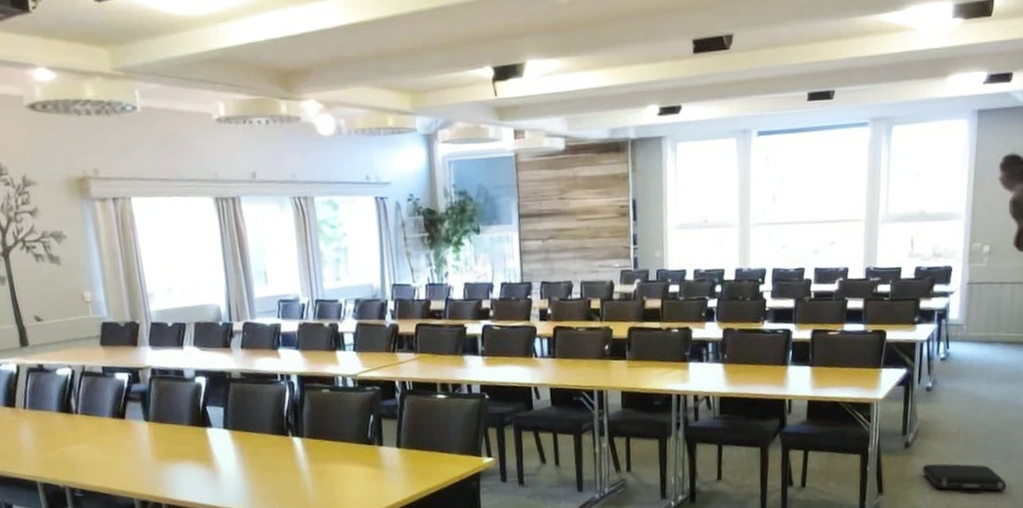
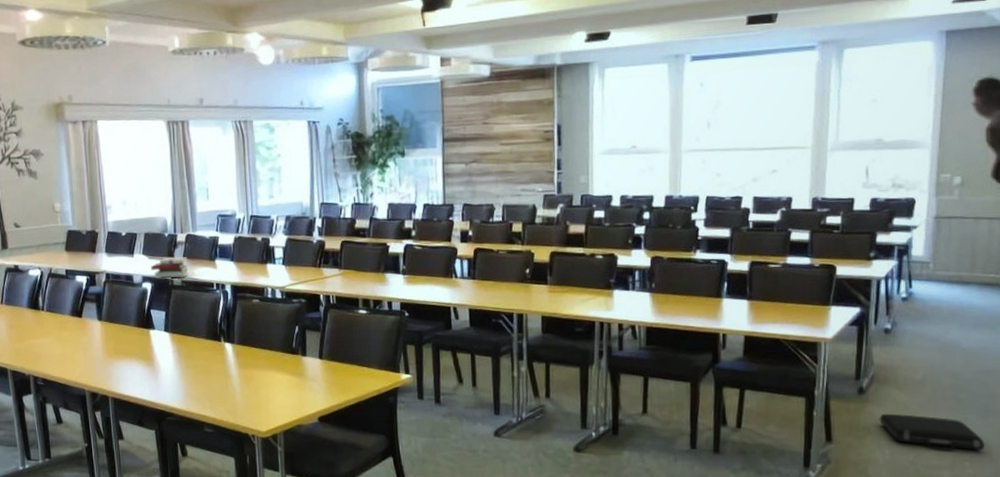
books: none [203,347,249,372] -> present [150,257,189,279]

